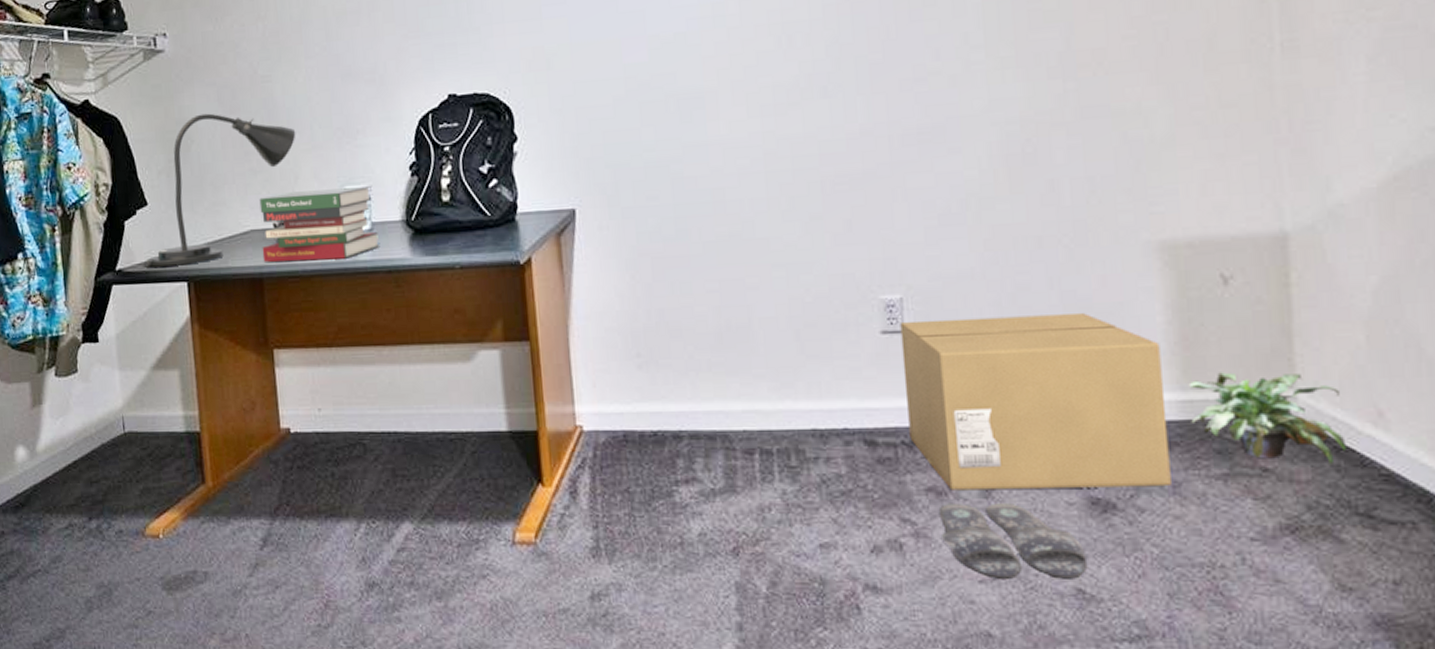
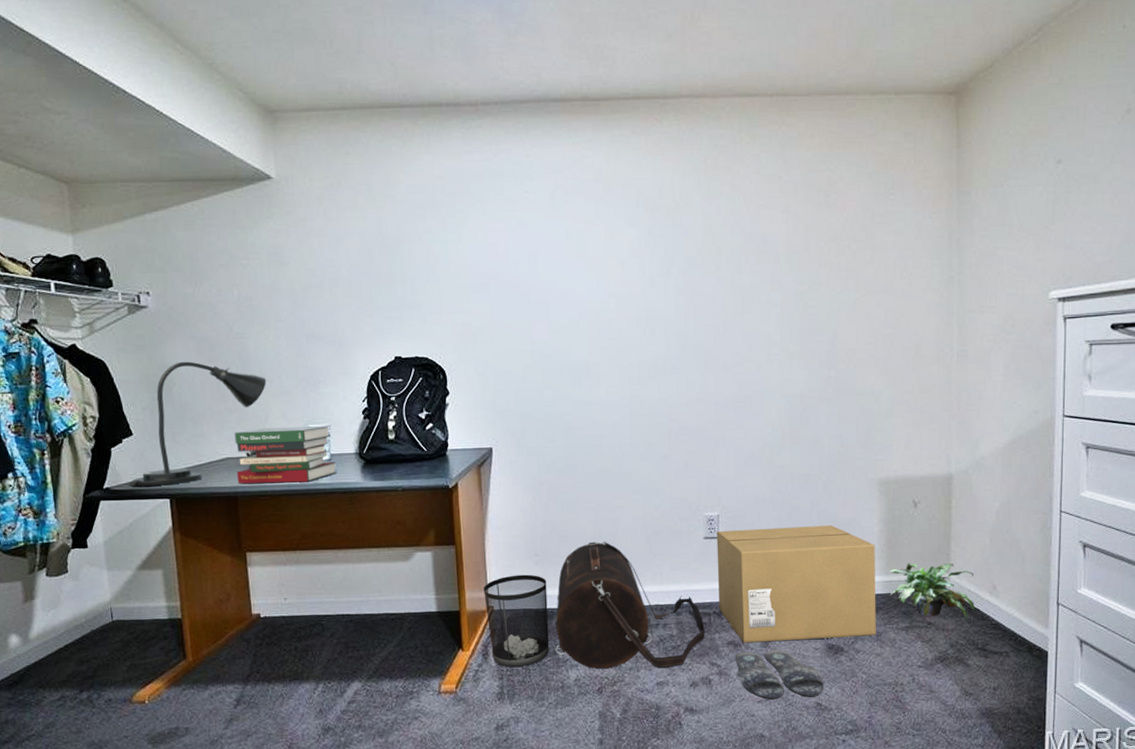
waste bin: none [568,382,661,511] -> present [483,574,550,667]
duffel bag: none [668,336,890,523] -> present [555,541,705,669]

